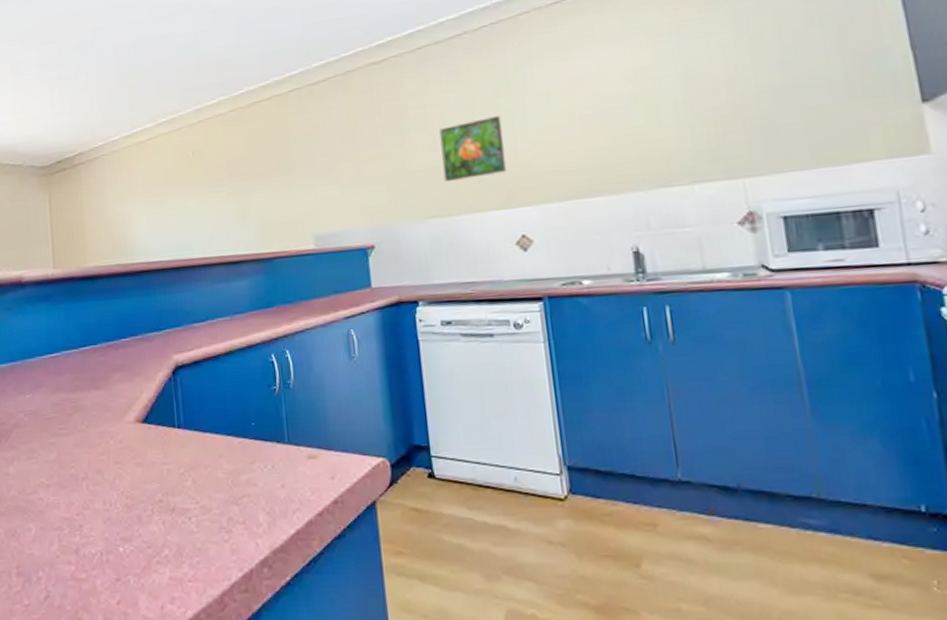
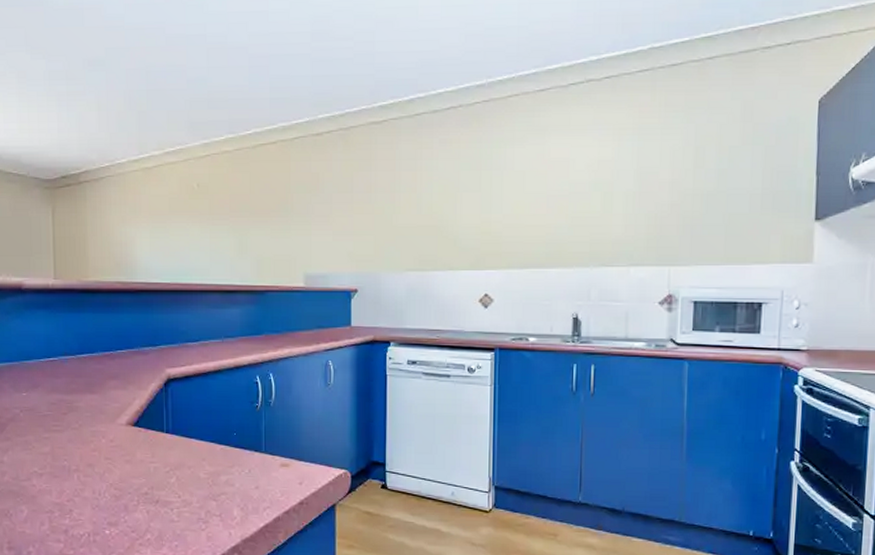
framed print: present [439,116,507,183] -> none [426,187,481,241]

